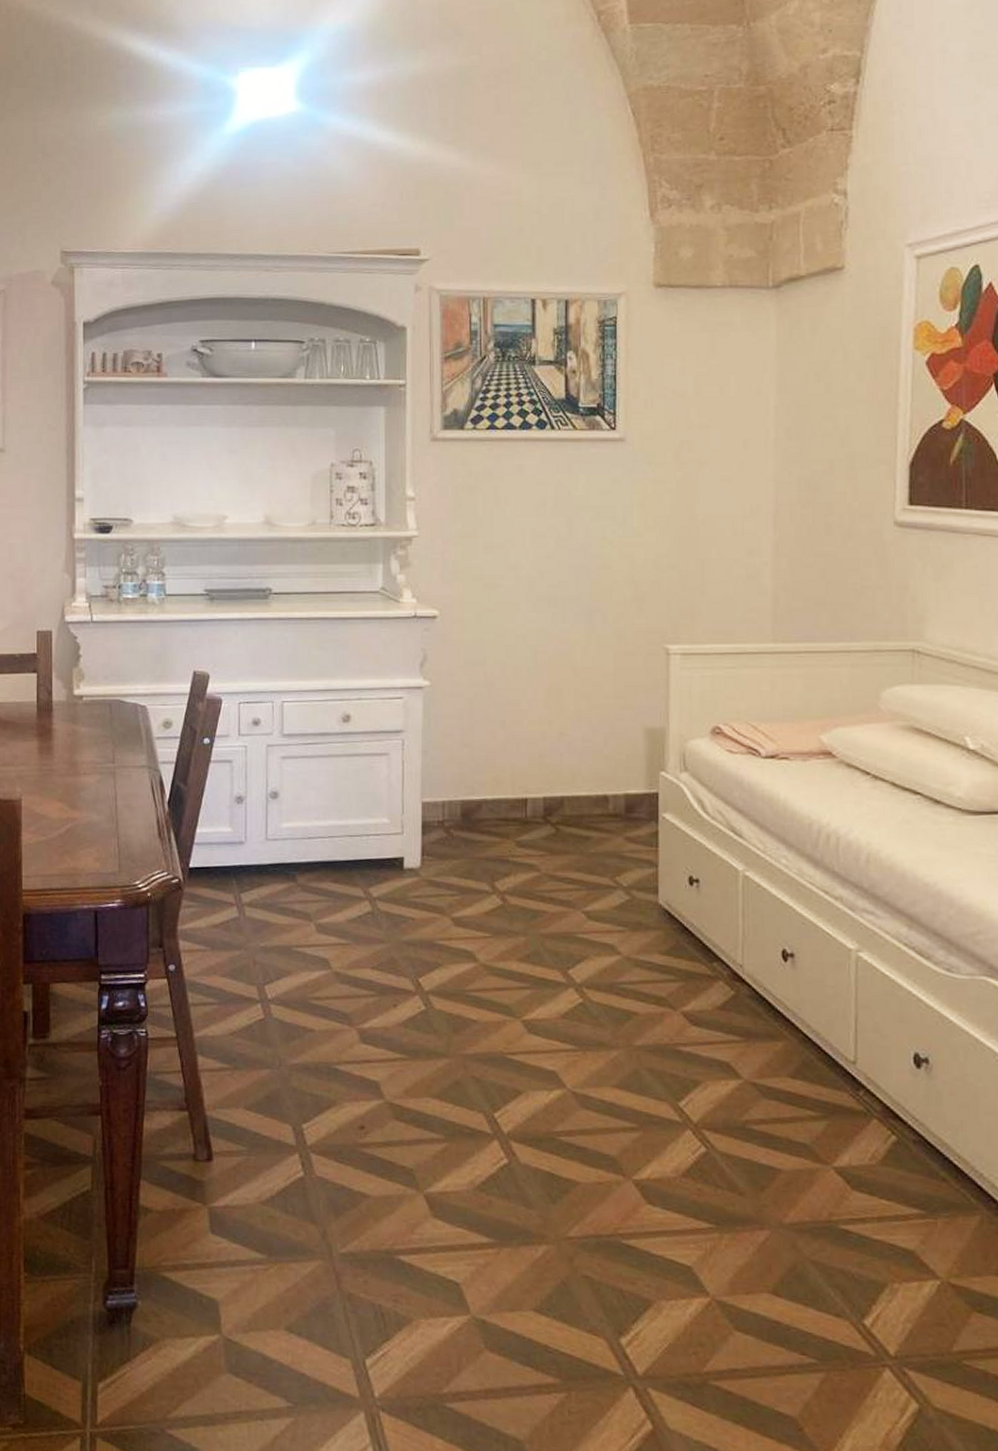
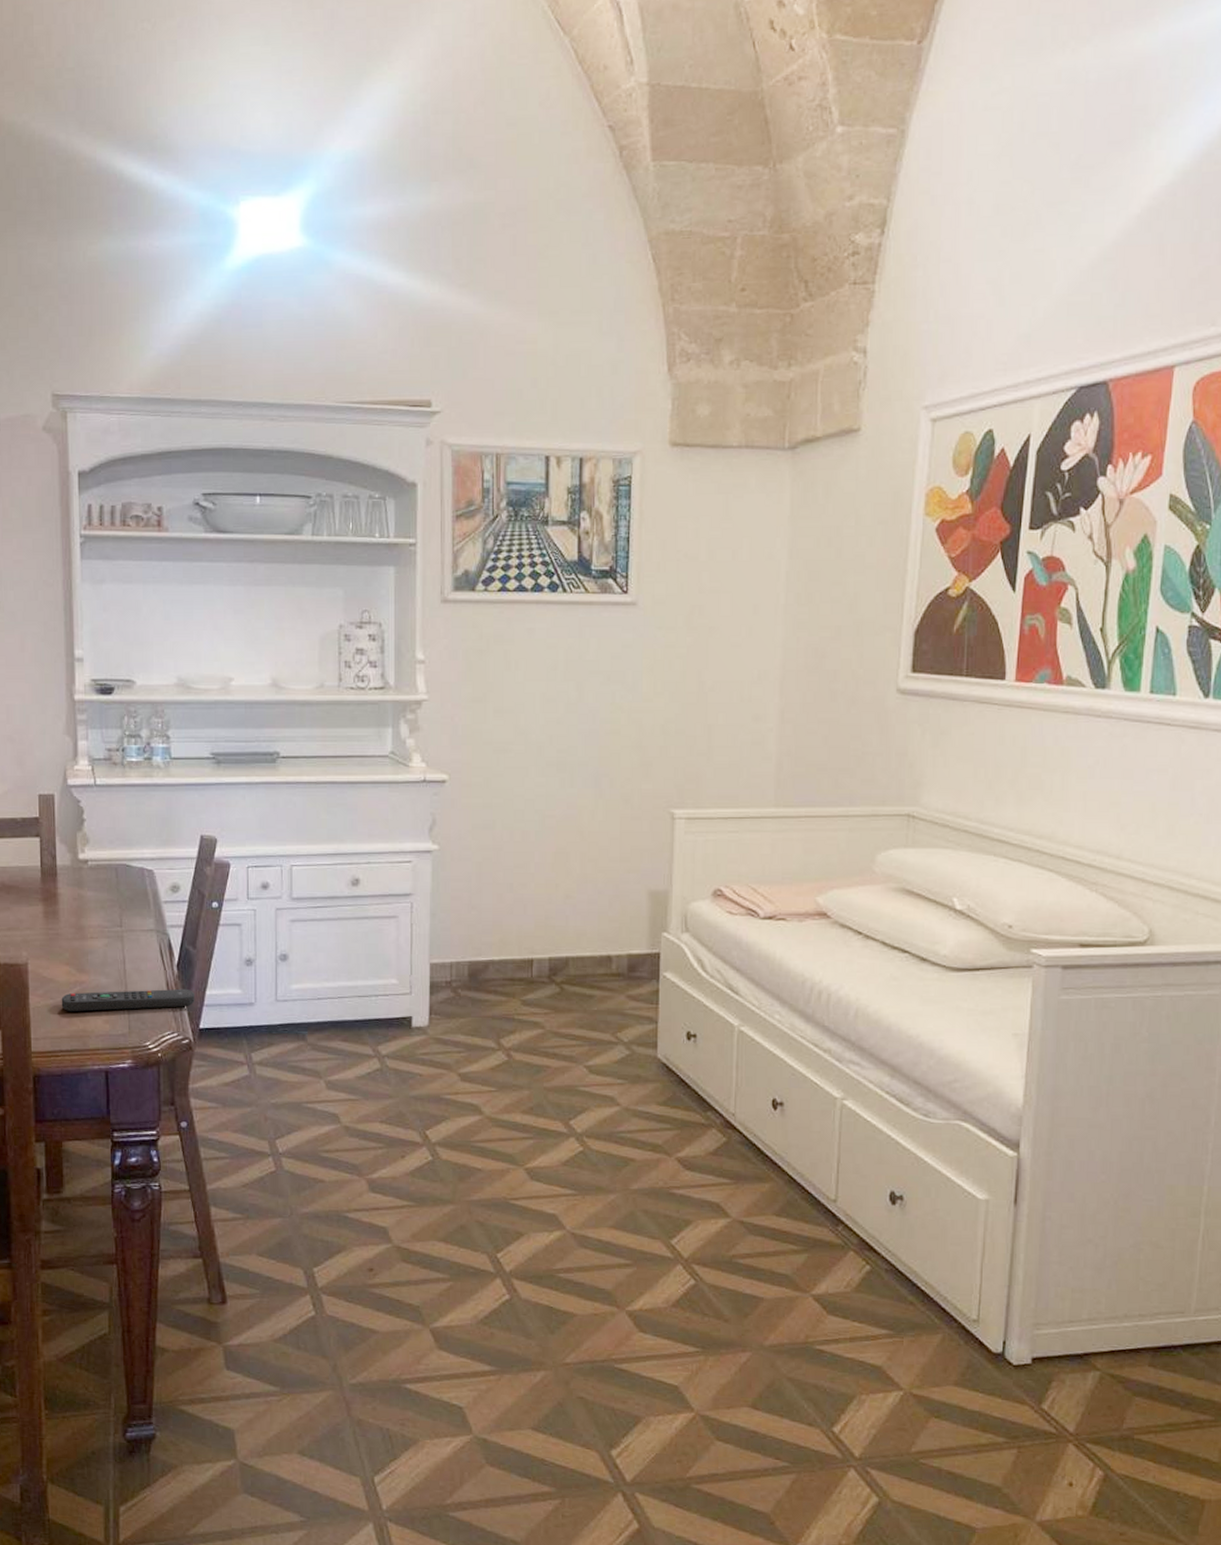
remote control: none [53,826,185,850] -> present [61,988,195,1012]

